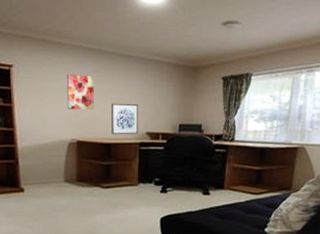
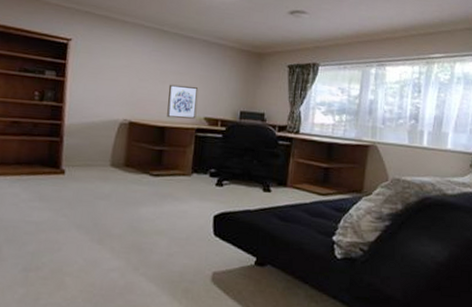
wall art: present [67,74,95,111] -> none [122,51,154,91]

